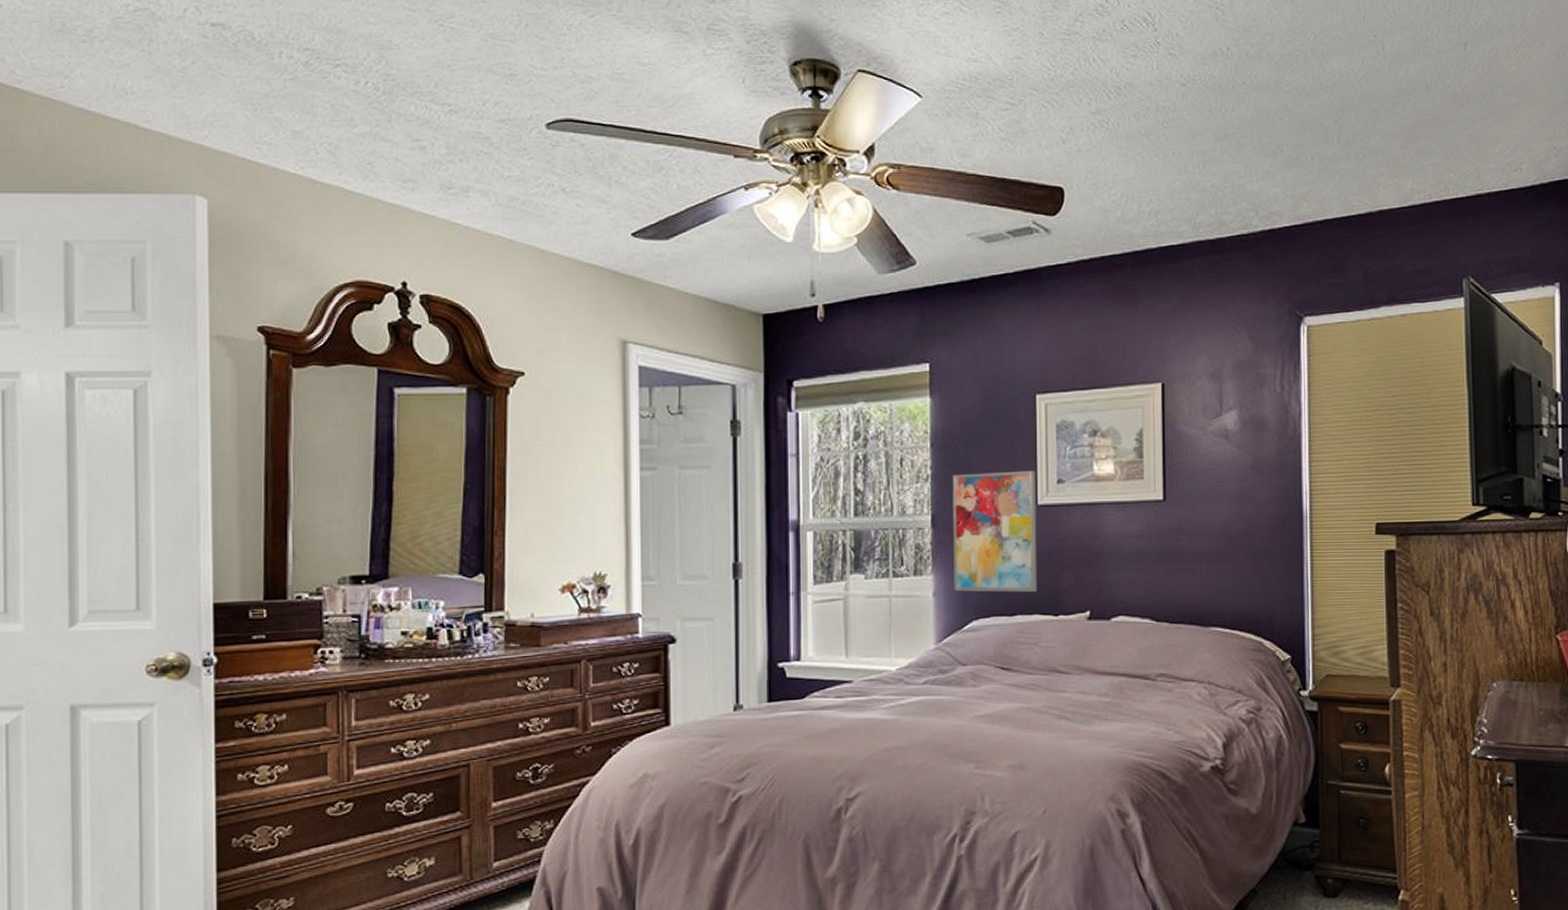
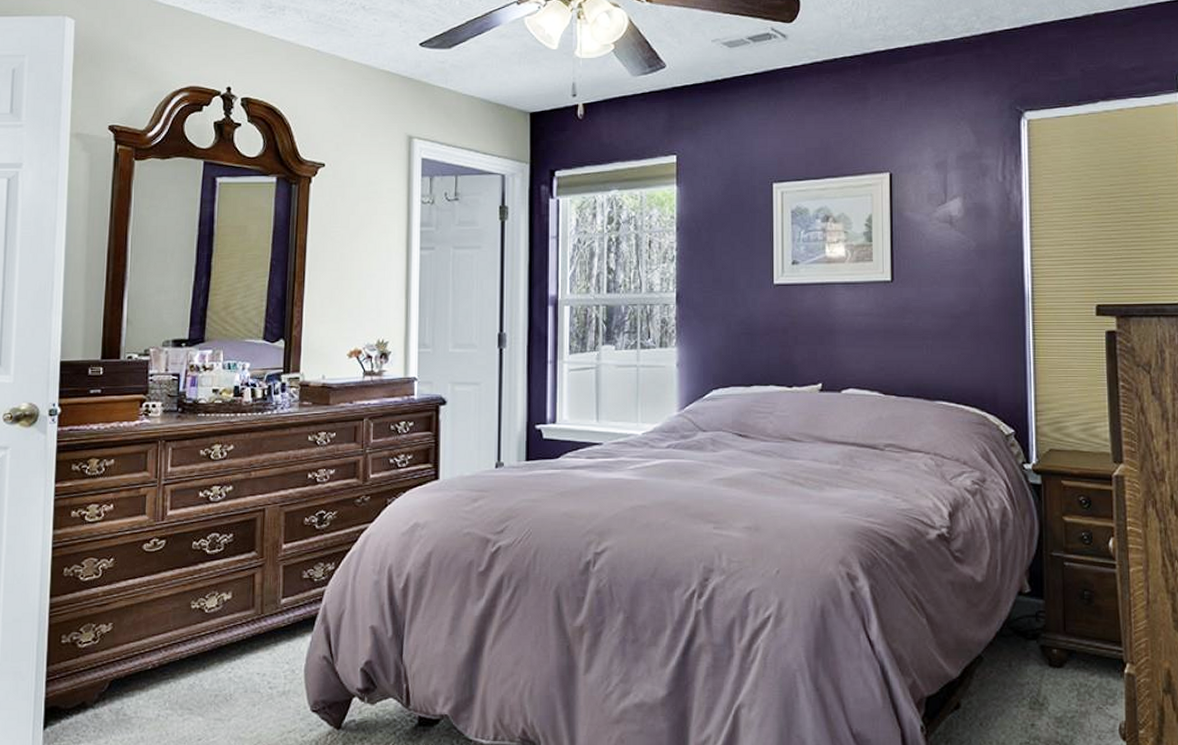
wall art: present [952,471,1038,592] -> none [696,253,773,364]

